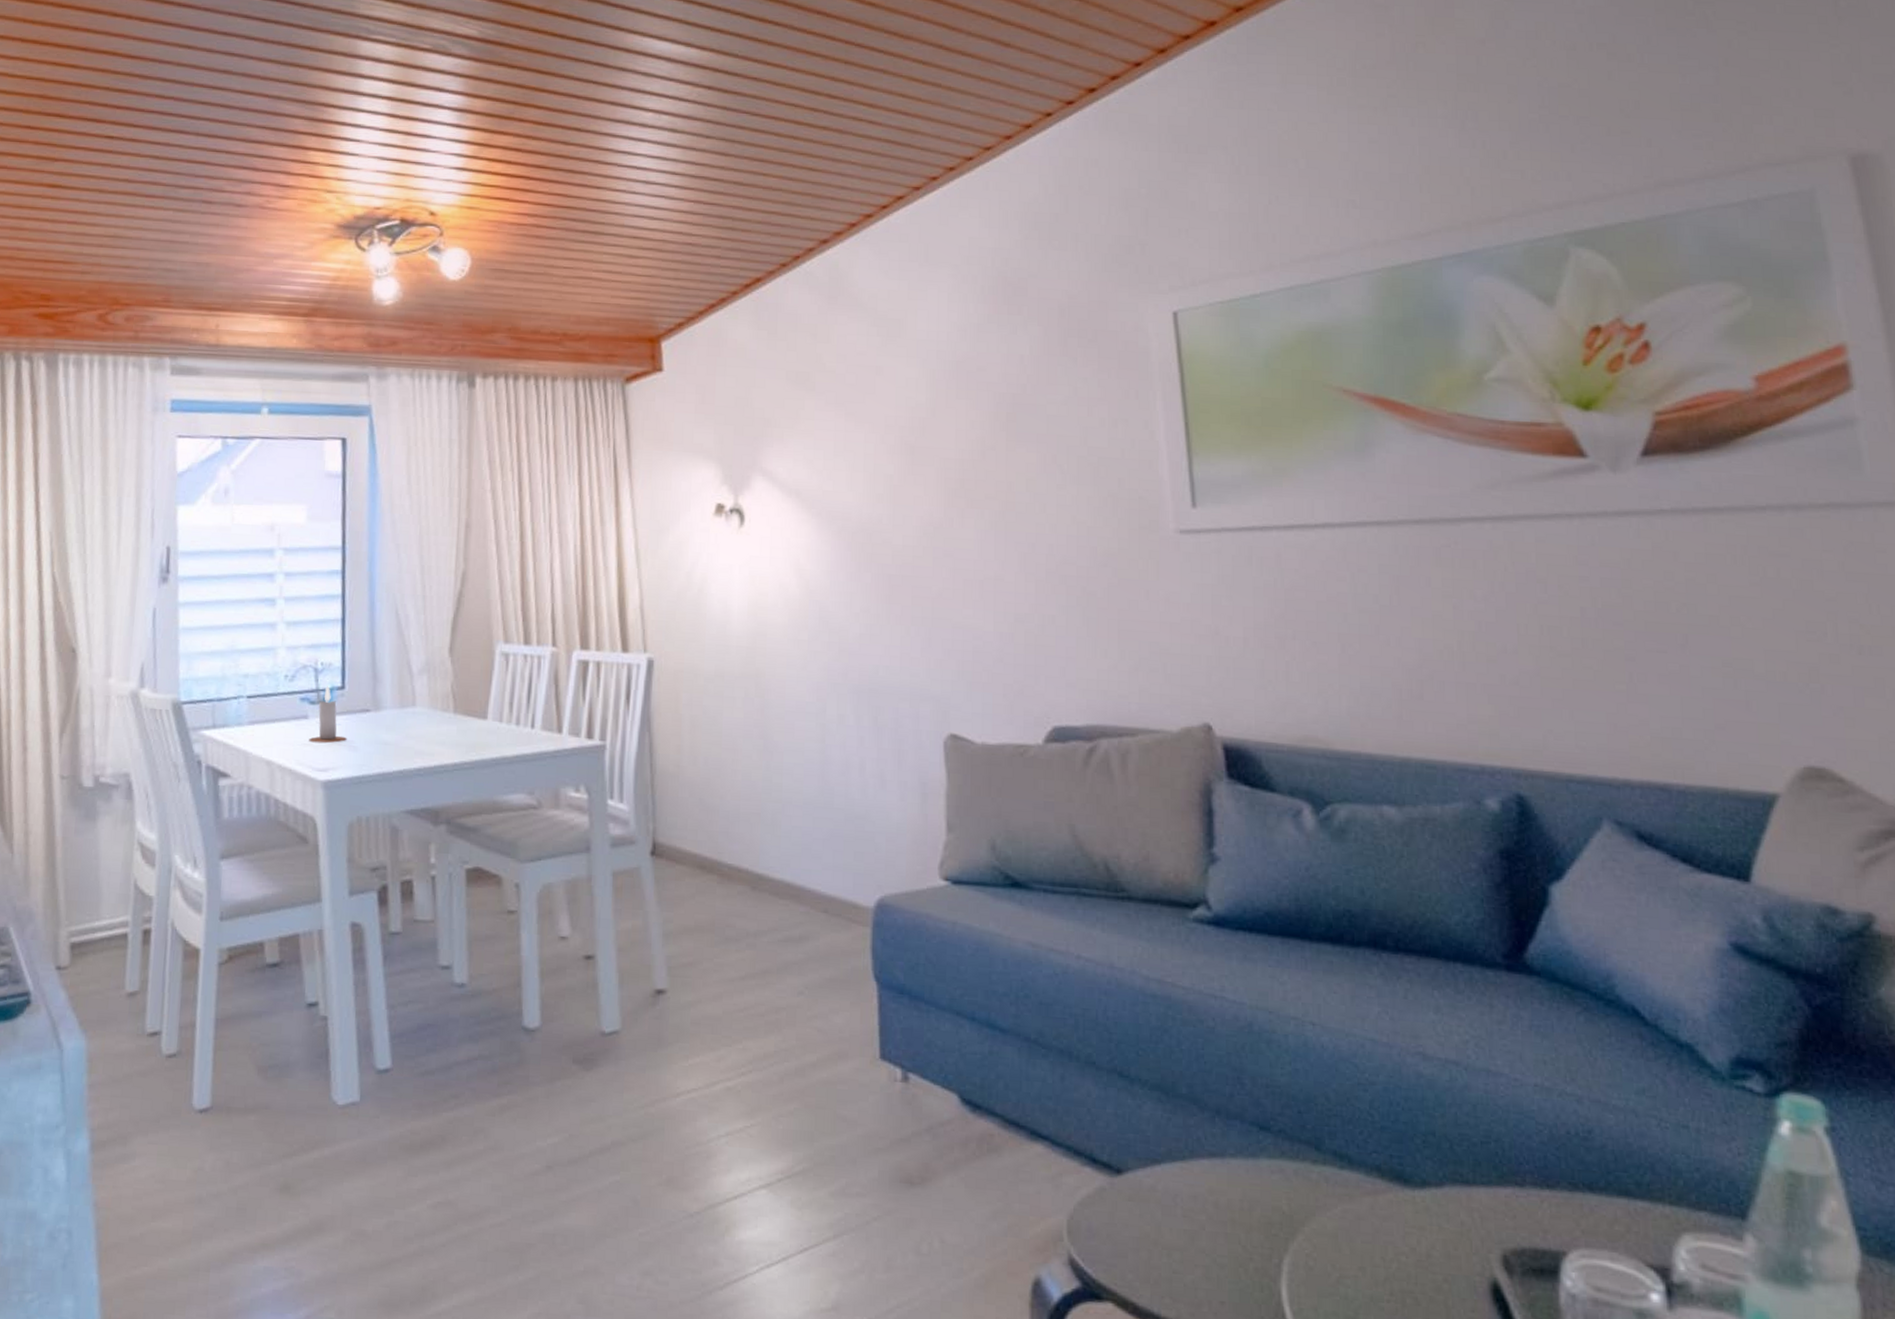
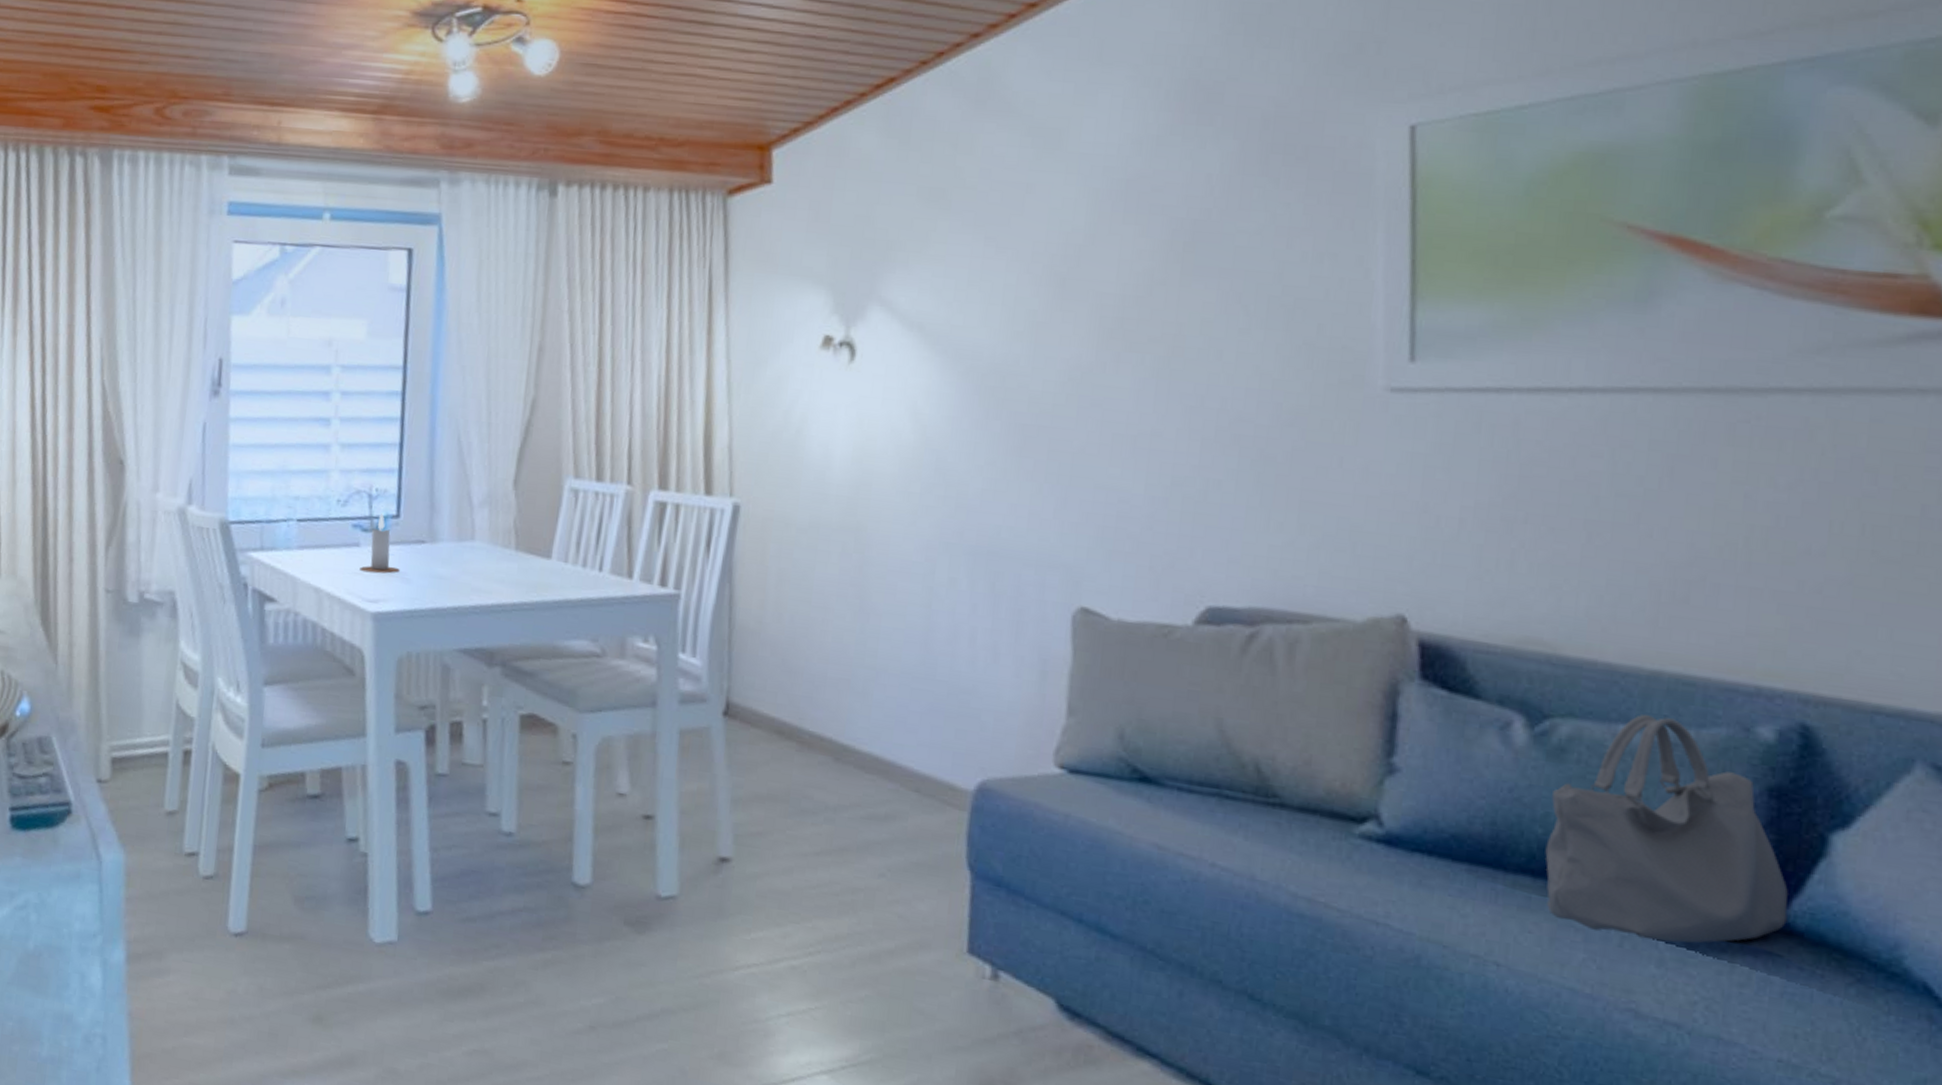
handbag: none [1339,795,1527,991] -> present [1545,714,1788,943]

